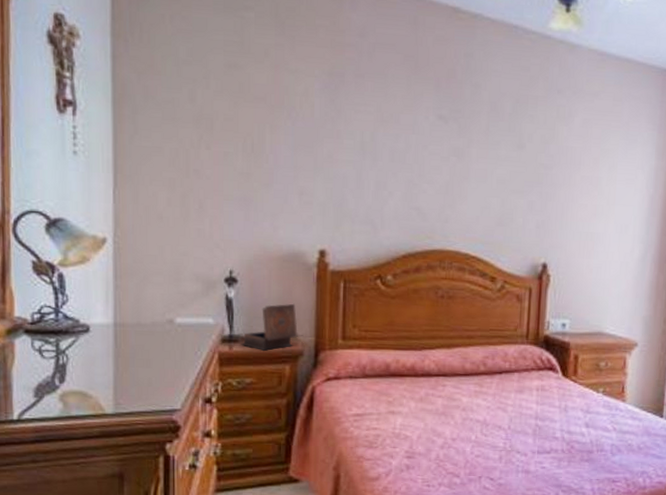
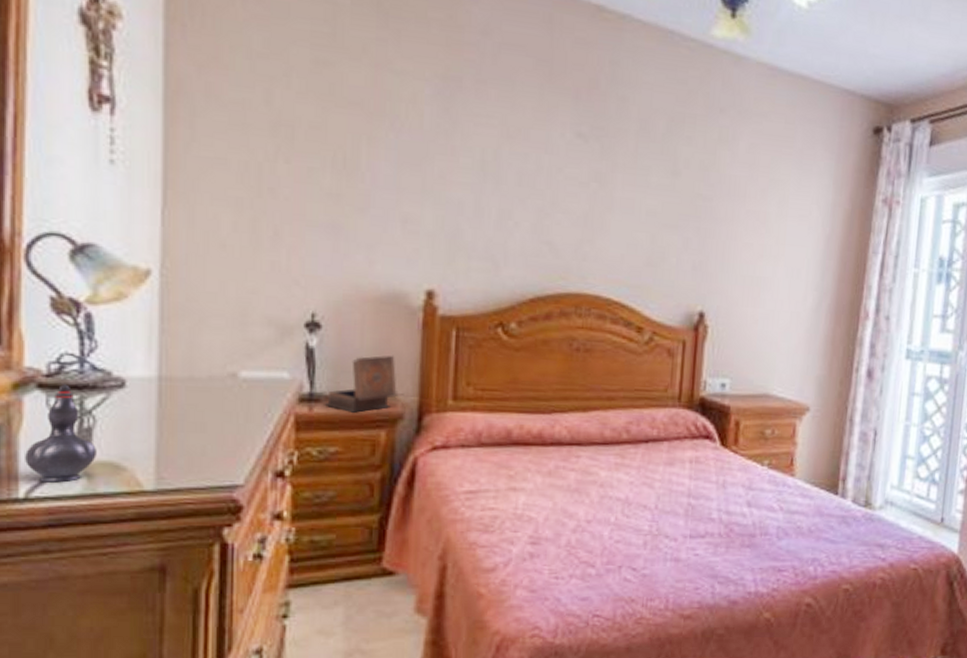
perfume bottle: none [17,330,70,408] -> present [25,384,96,483]

